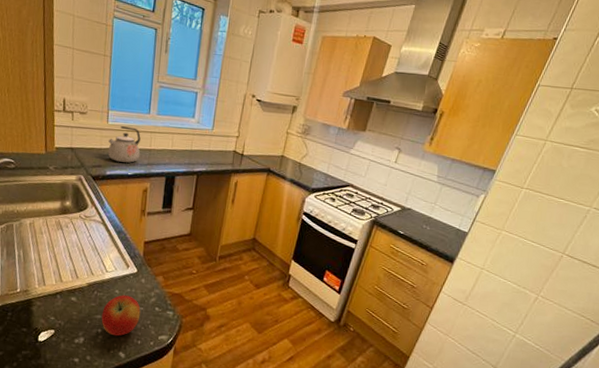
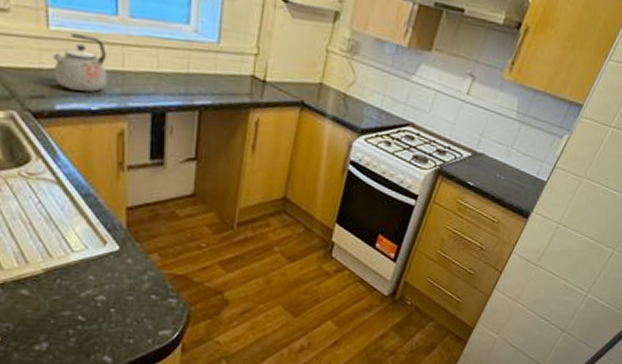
apple: present [101,295,141,336] -> none [72,282,130,337]

